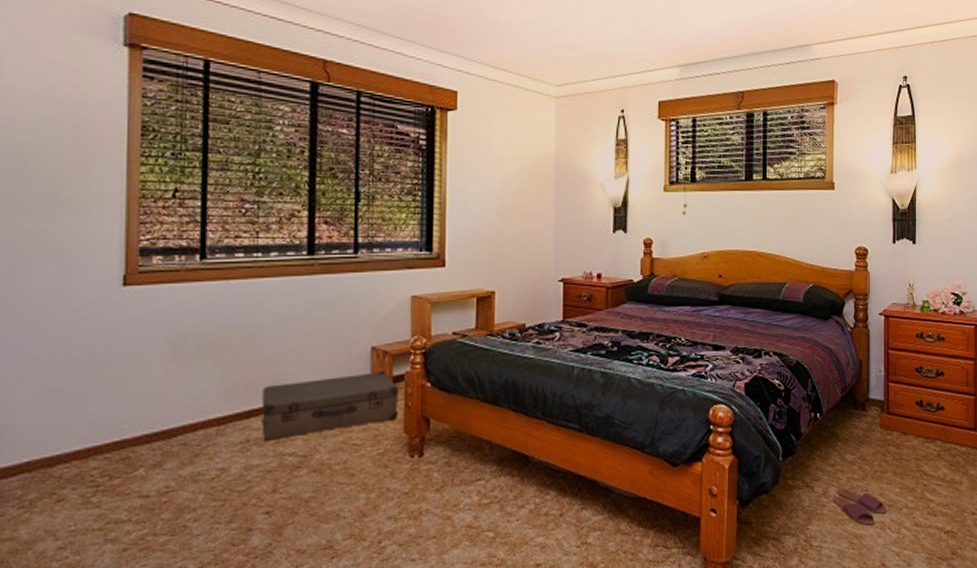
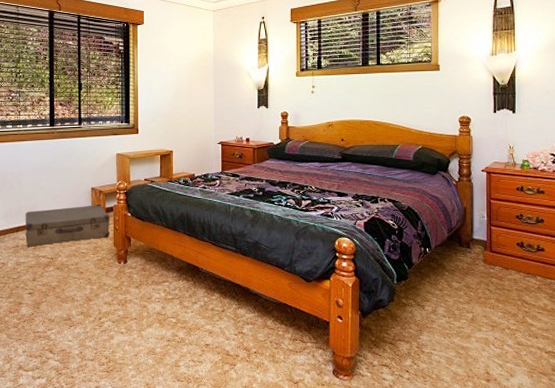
slippers: present [832,488,887,526] -> none [441,309,490,341]

